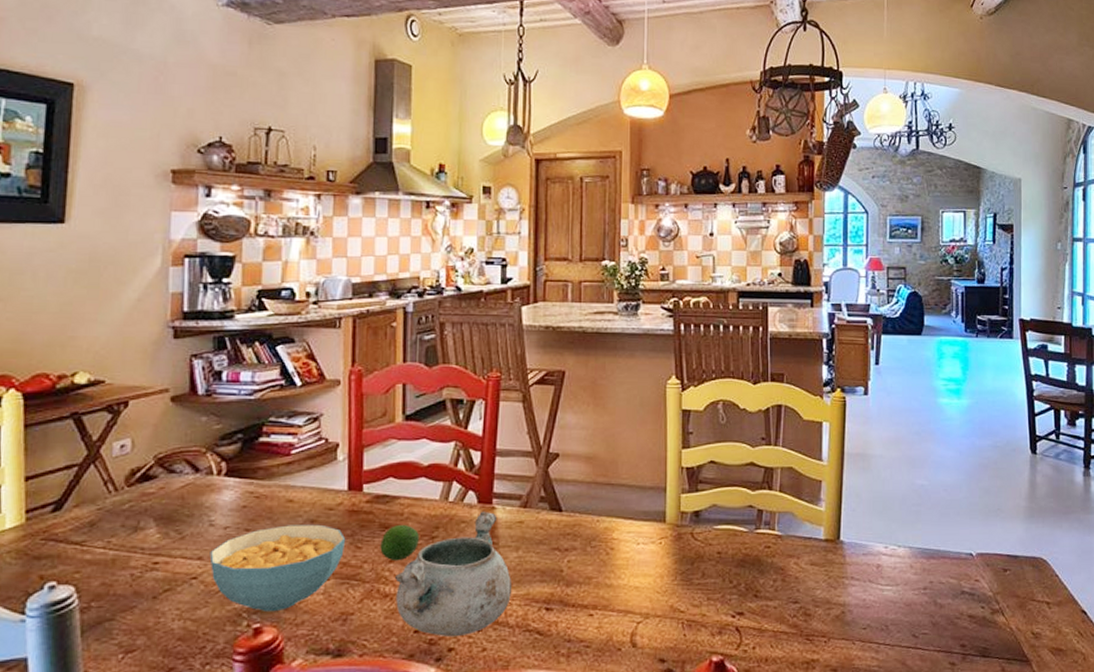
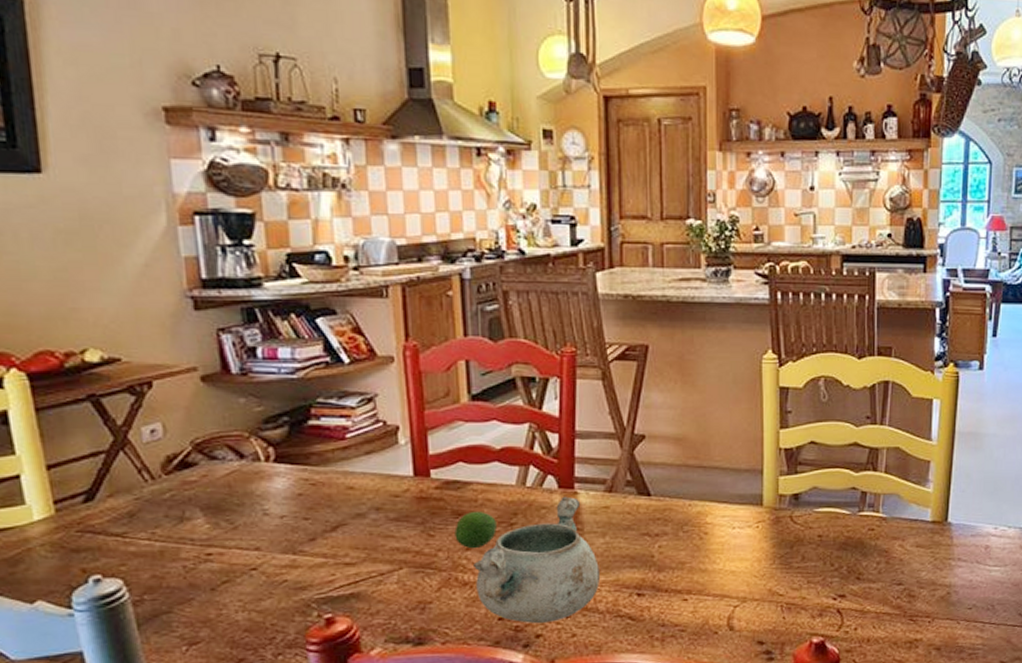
cereal bowl: present [209,524,346,611] -> none [267,512,417,601]

